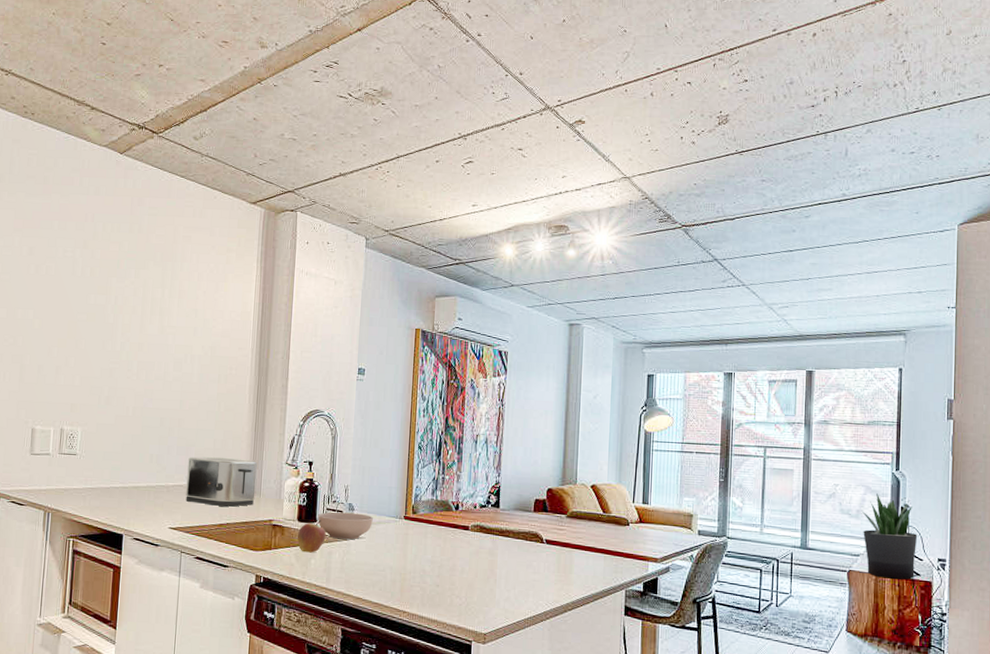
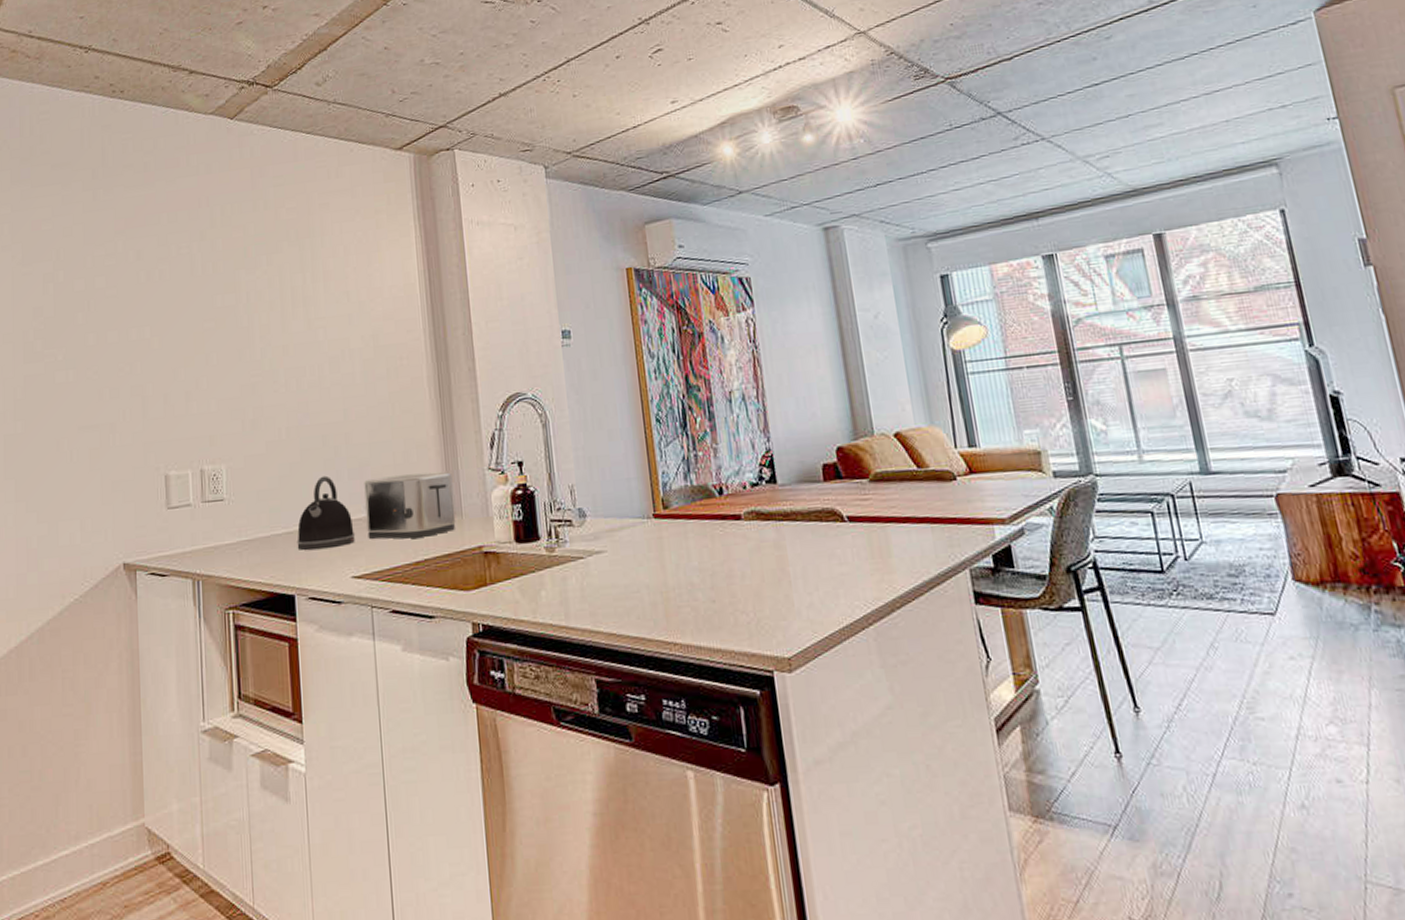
kettle: none [129,448,177,504] -> present [297,475,356,551]
fruit: present [298,520,326,553] -> none [518,537,556,583]
bowl: present [318,512,373,540] -> none [540,519,614,559]
planter: present [862,493,918,580] -> none [1276,382,1373,498]

